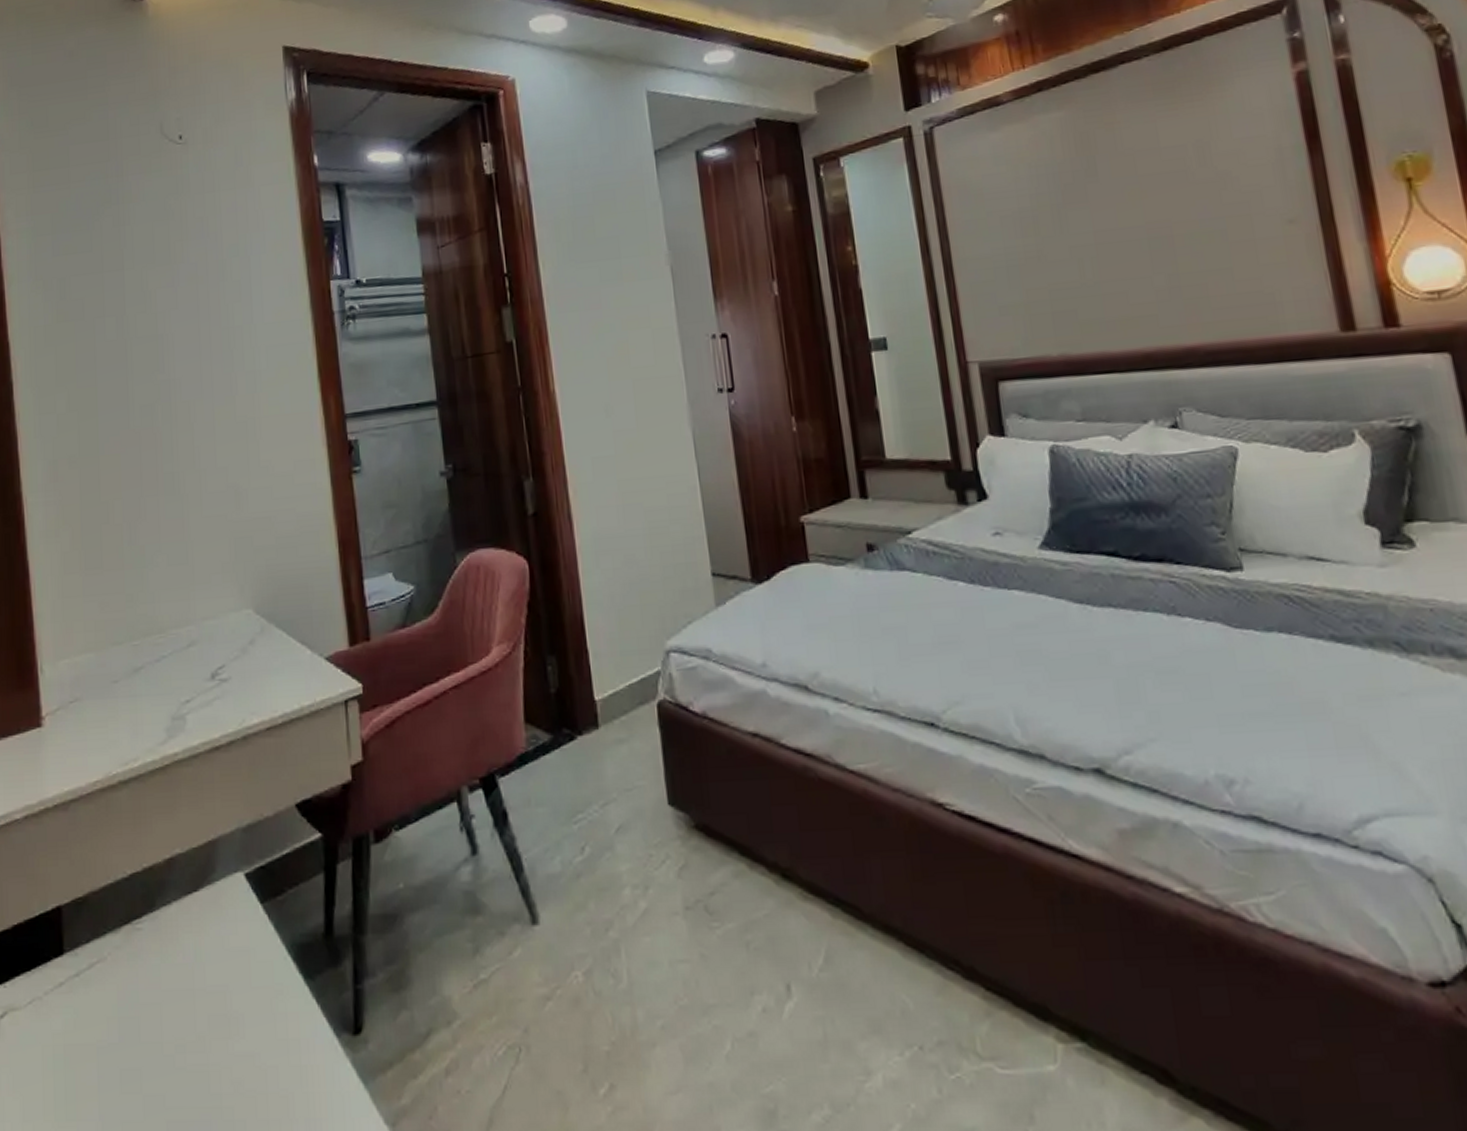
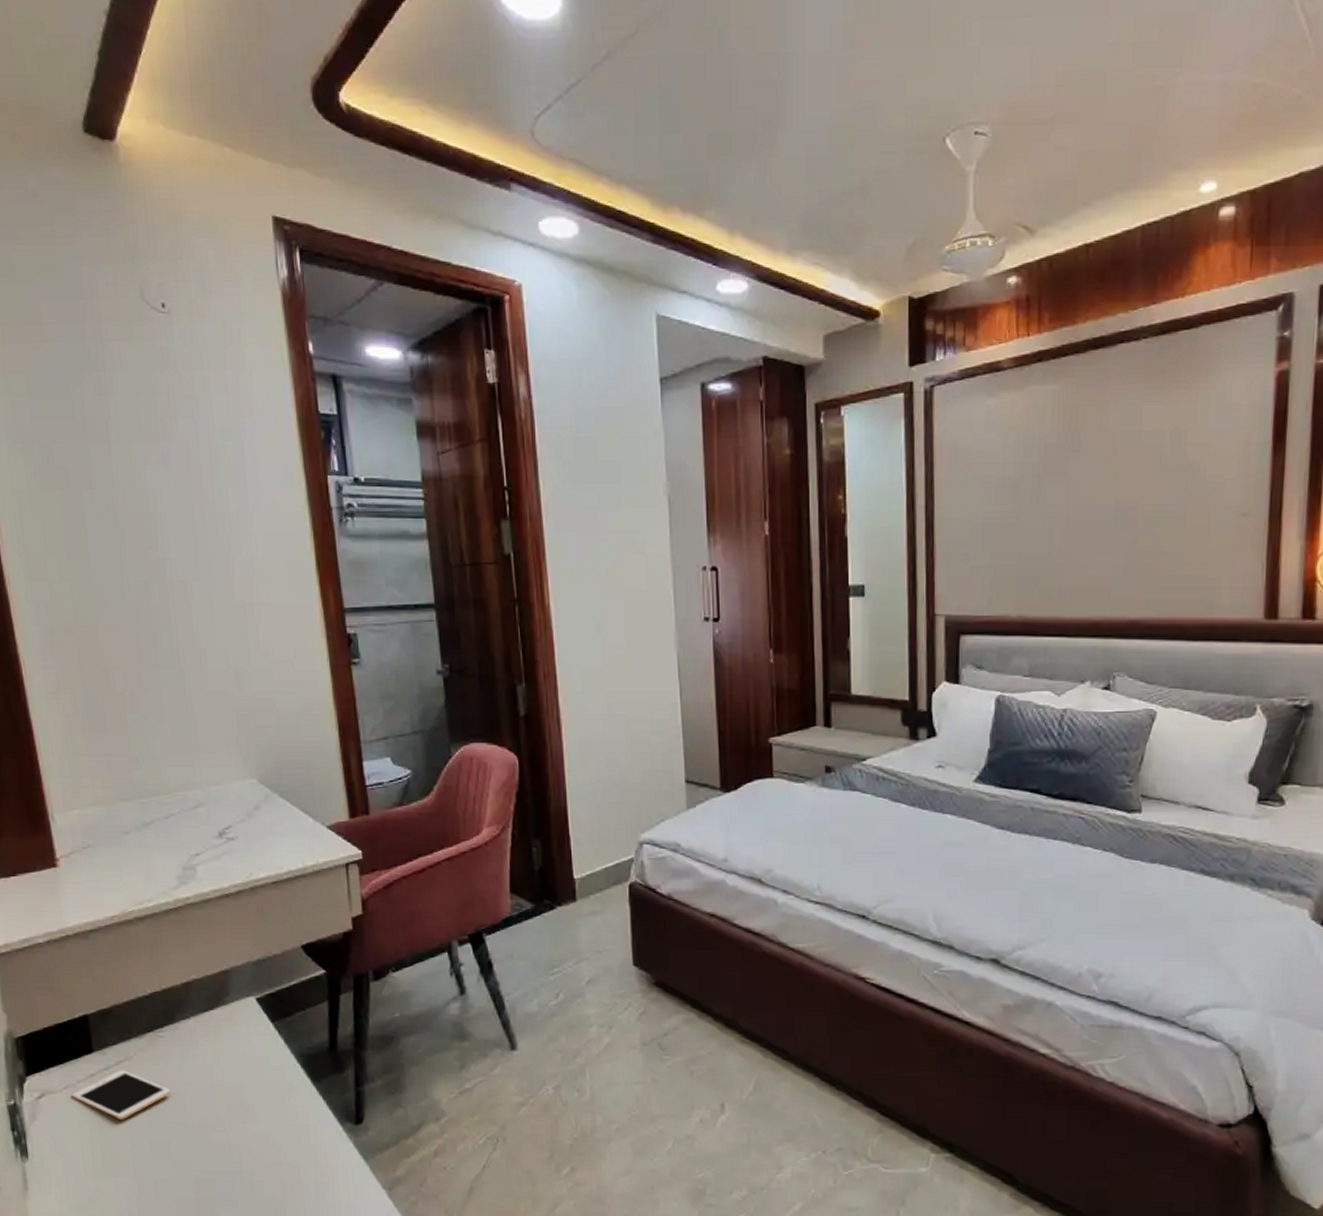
cell phone: none [36,975,146,1042] -> present [71,1070,171,1120]

